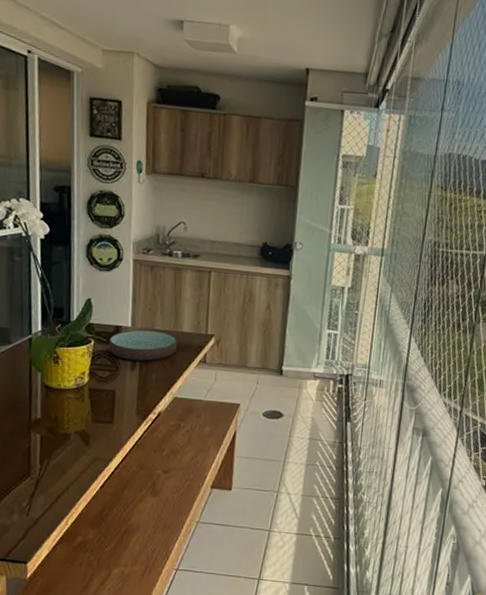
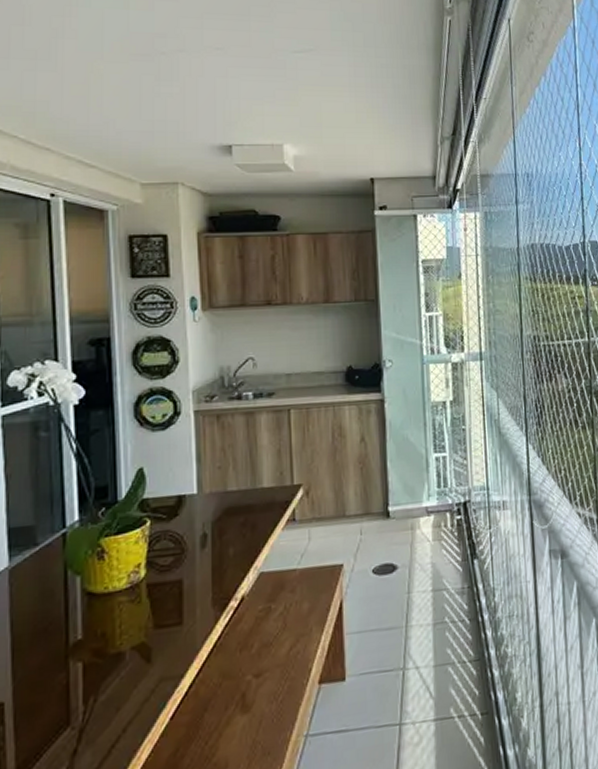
bowl: present [109,329,177,361] -> none [171,492,257,537]

